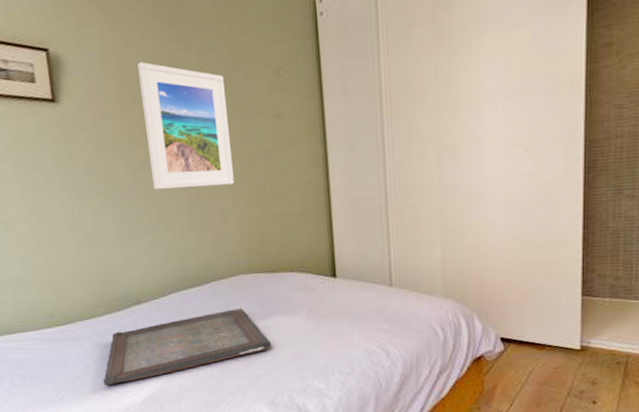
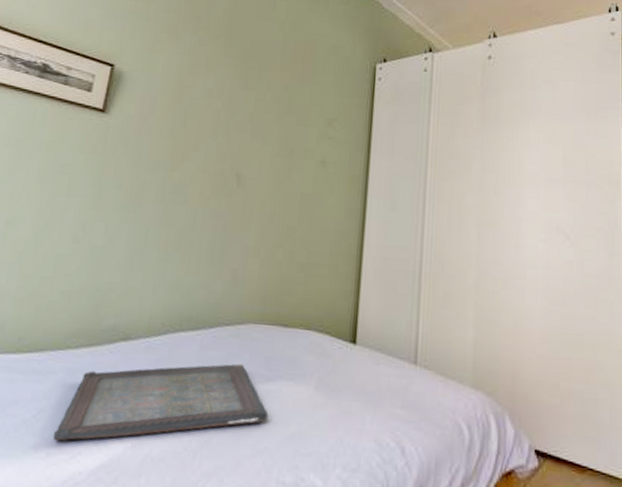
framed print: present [137,62,234,190] -> none [179,91,278,223]

